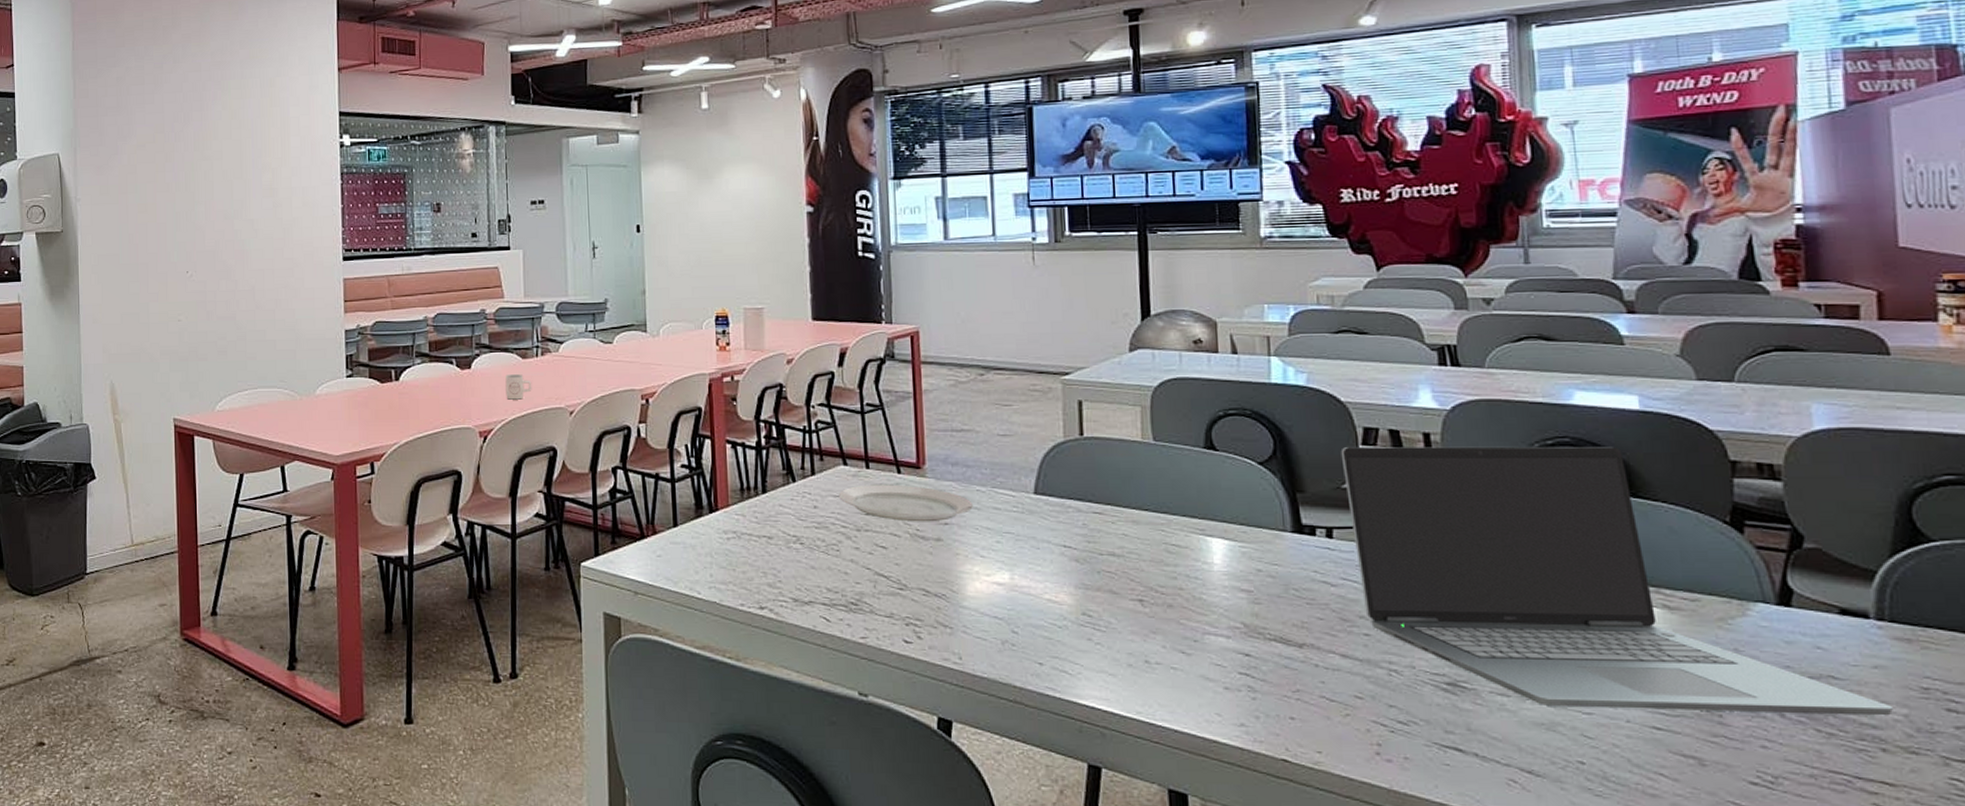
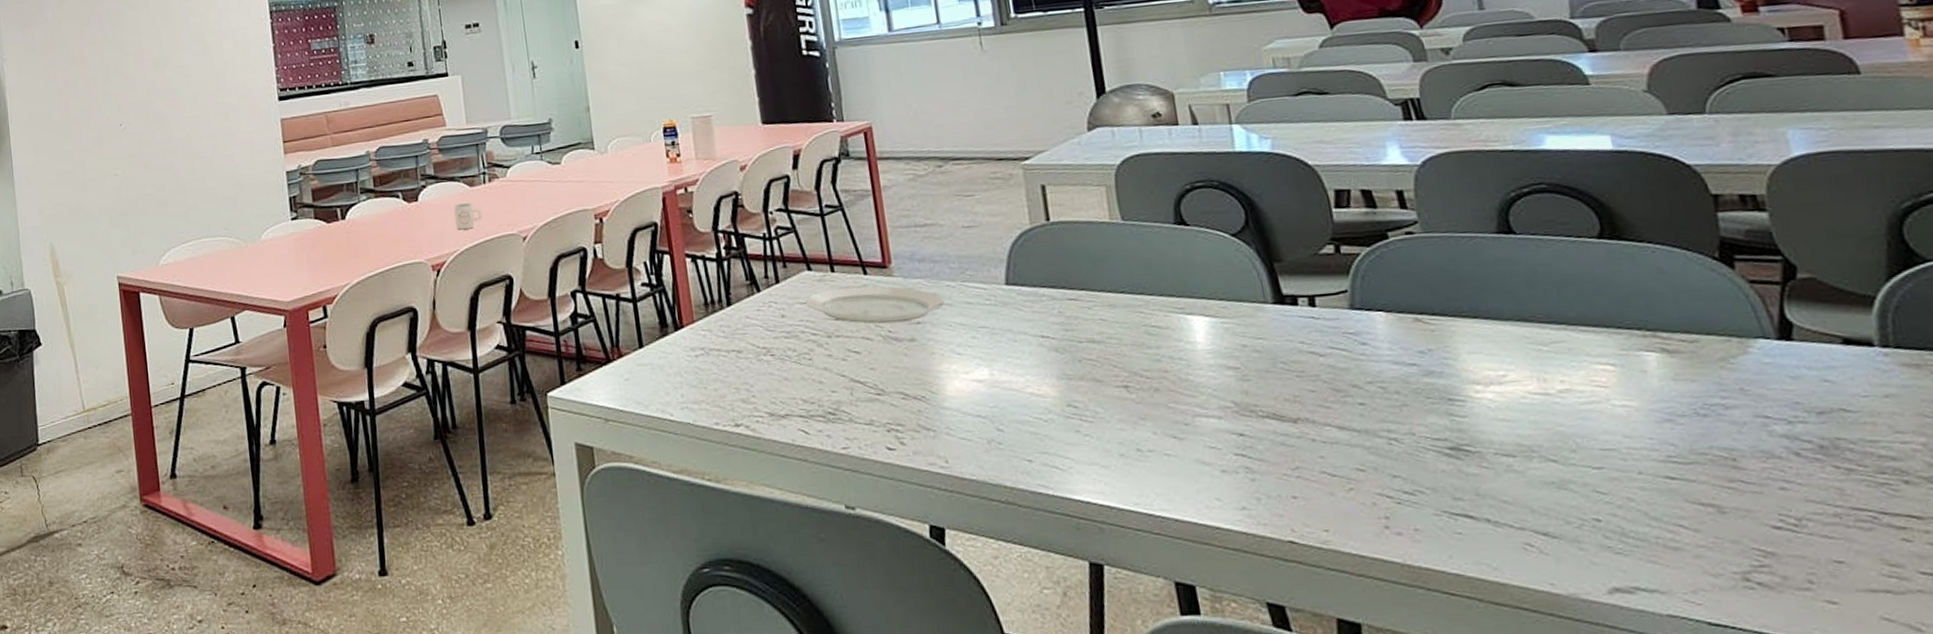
laptop: present [1340,446,1894,716] -> none [1314,189,1911,463]

